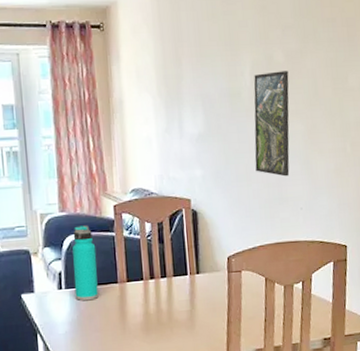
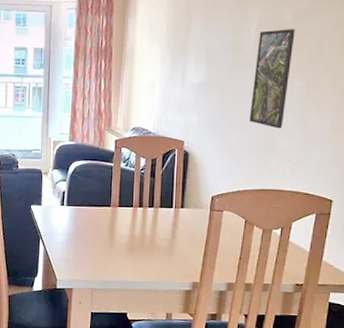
water bottle: present [72,225,99,301] -> none [74,154,96,218]

